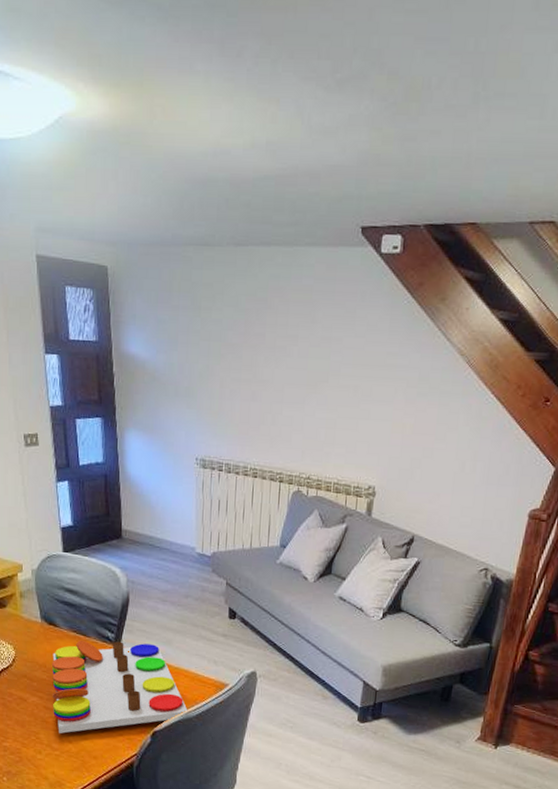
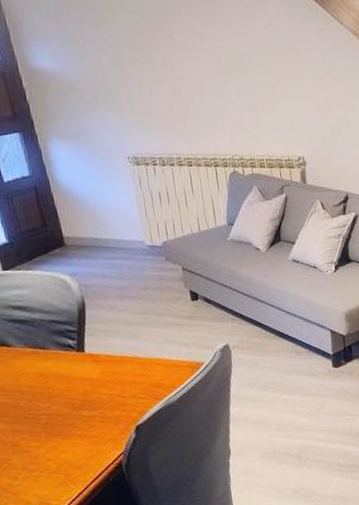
board game: present [51,640,188,734] -> none [11,341,168,453]

